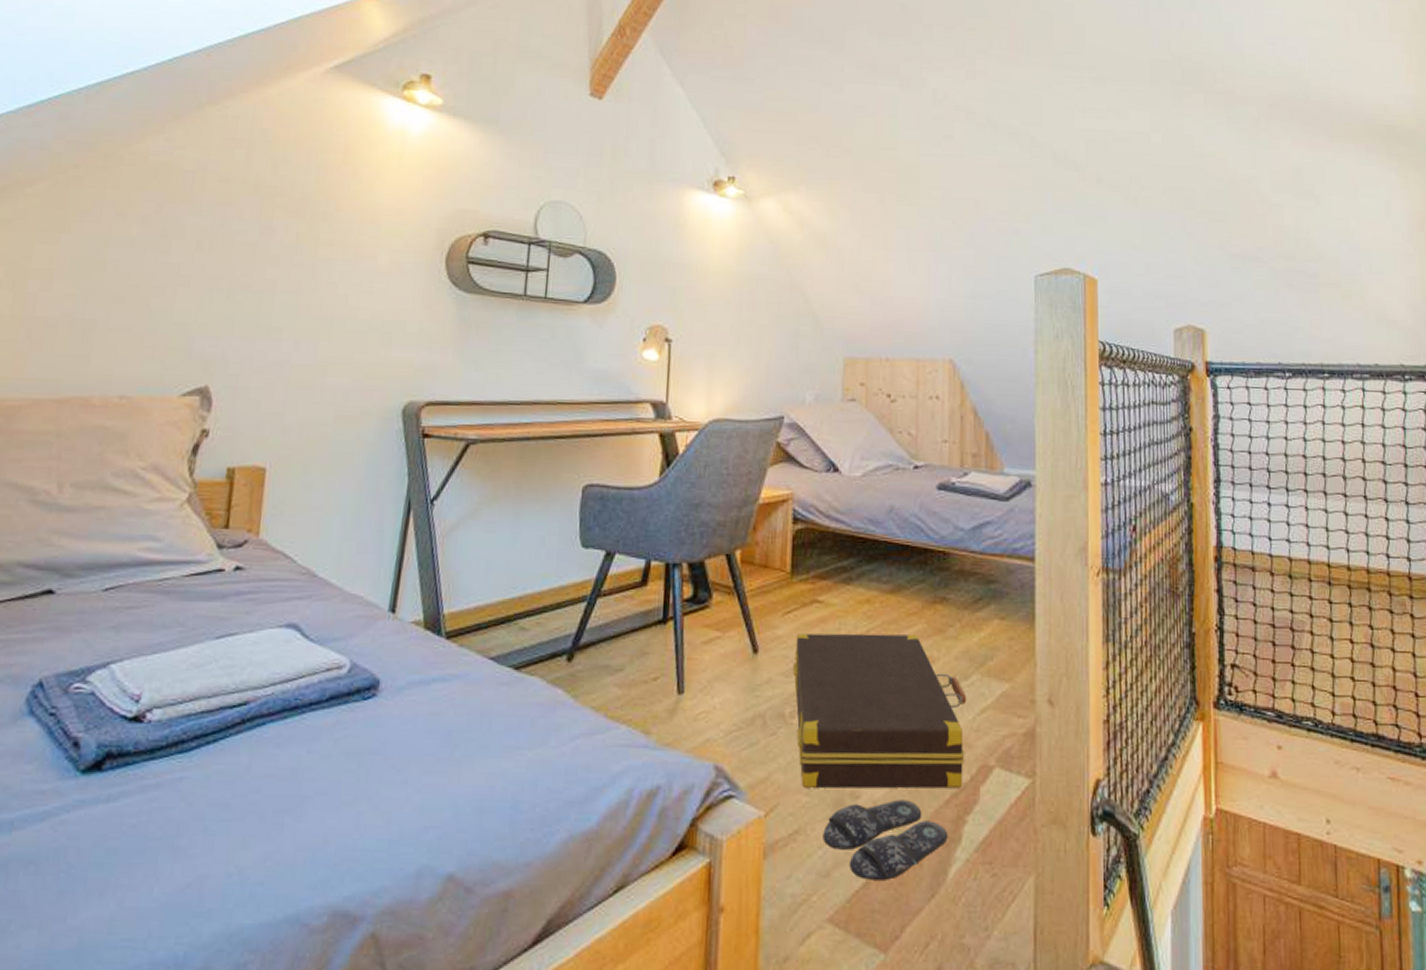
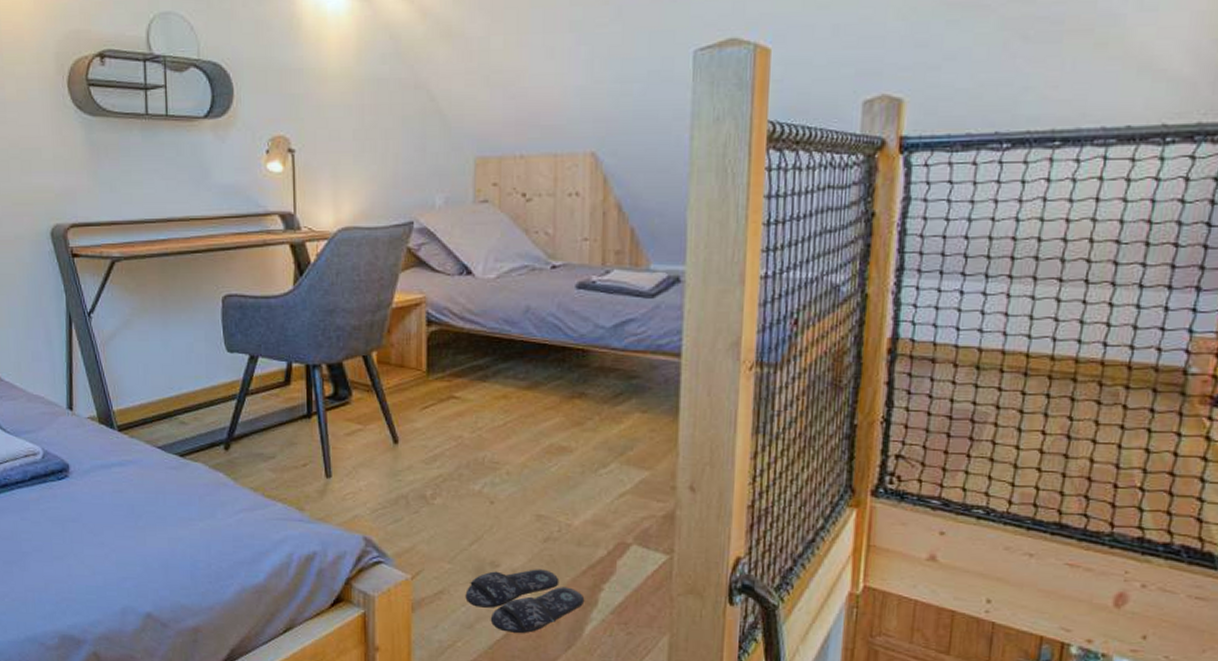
suitcase: present [793,633,967,789] -> none [432,426,605,561]

